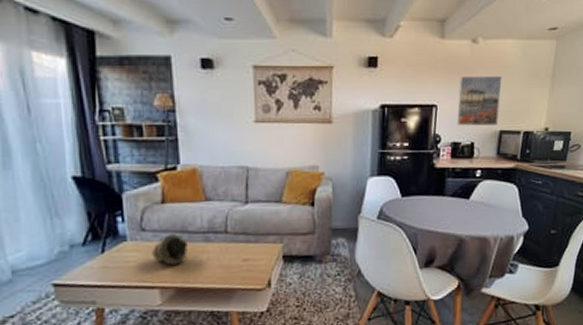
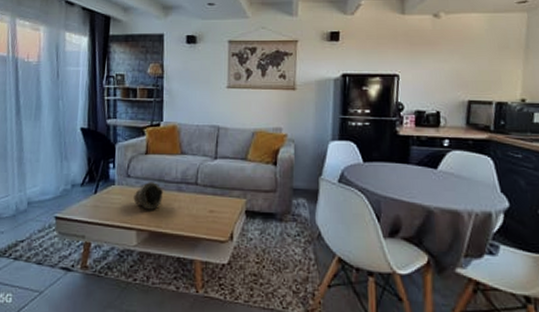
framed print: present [456,76,502,126] -> none [420,48,468,95]

